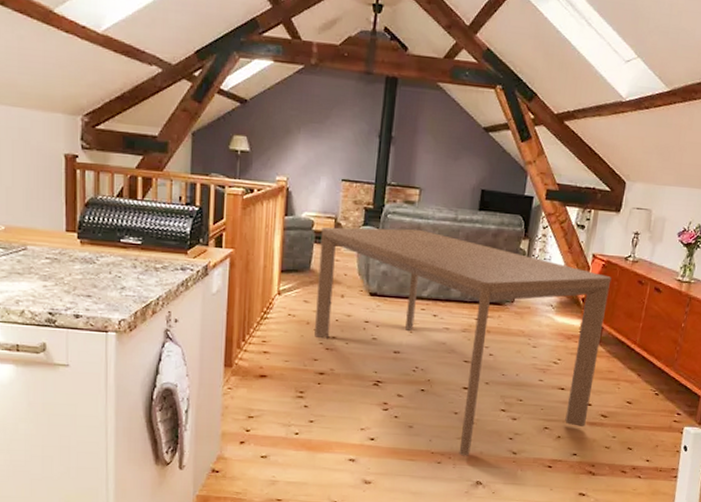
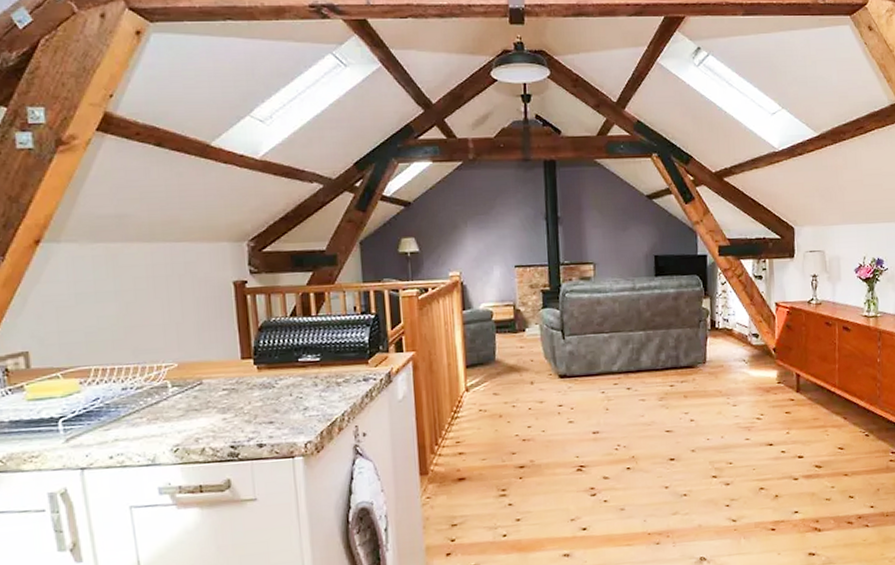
dining table: present [314,227,612,456] -> none [501,303,802,532]

